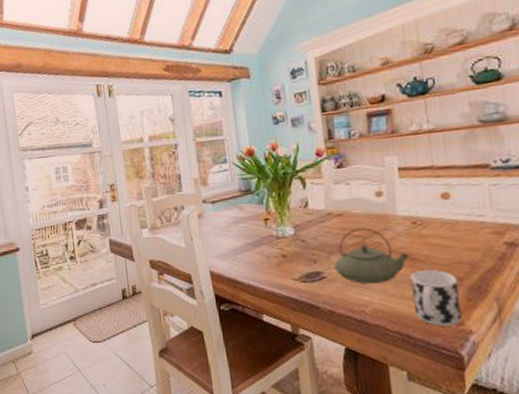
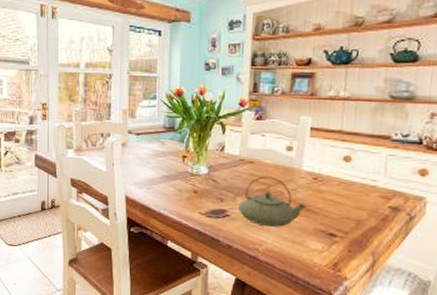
cup: present [410,269,462,326] -> none [301,220,343,271]

